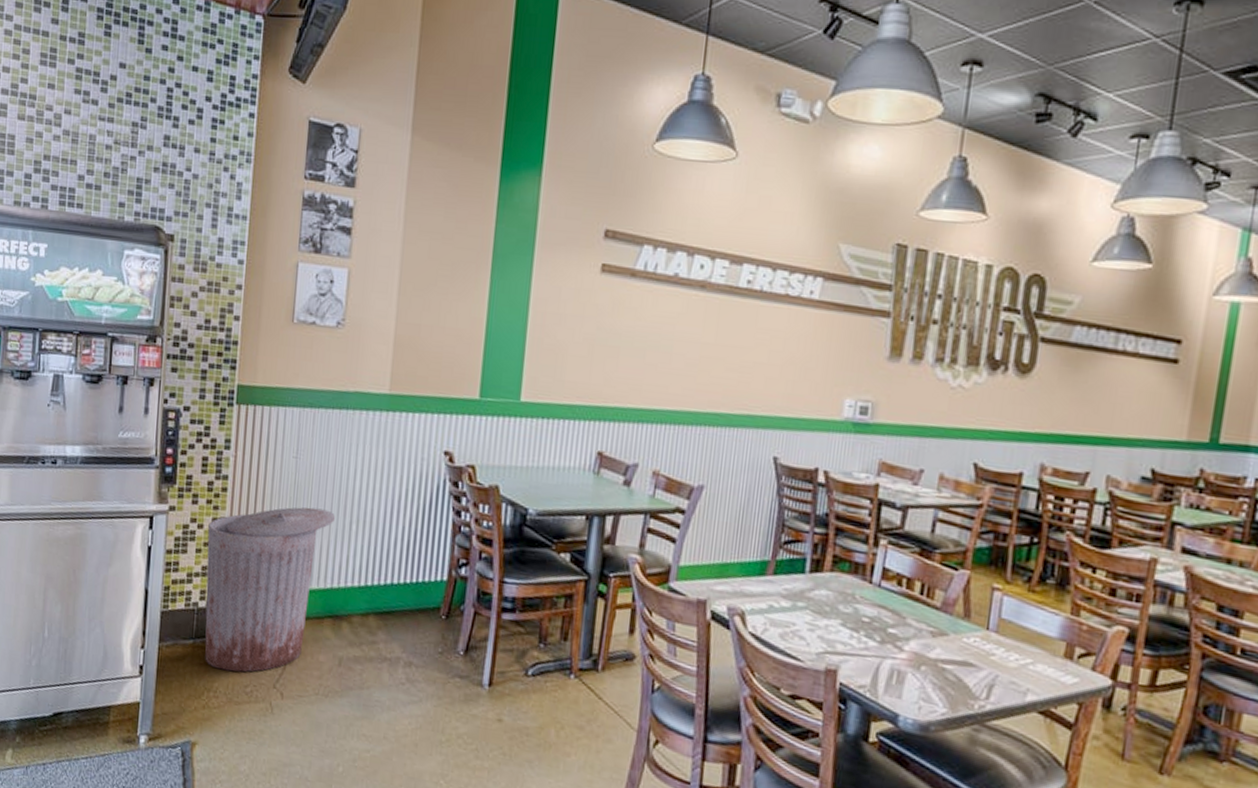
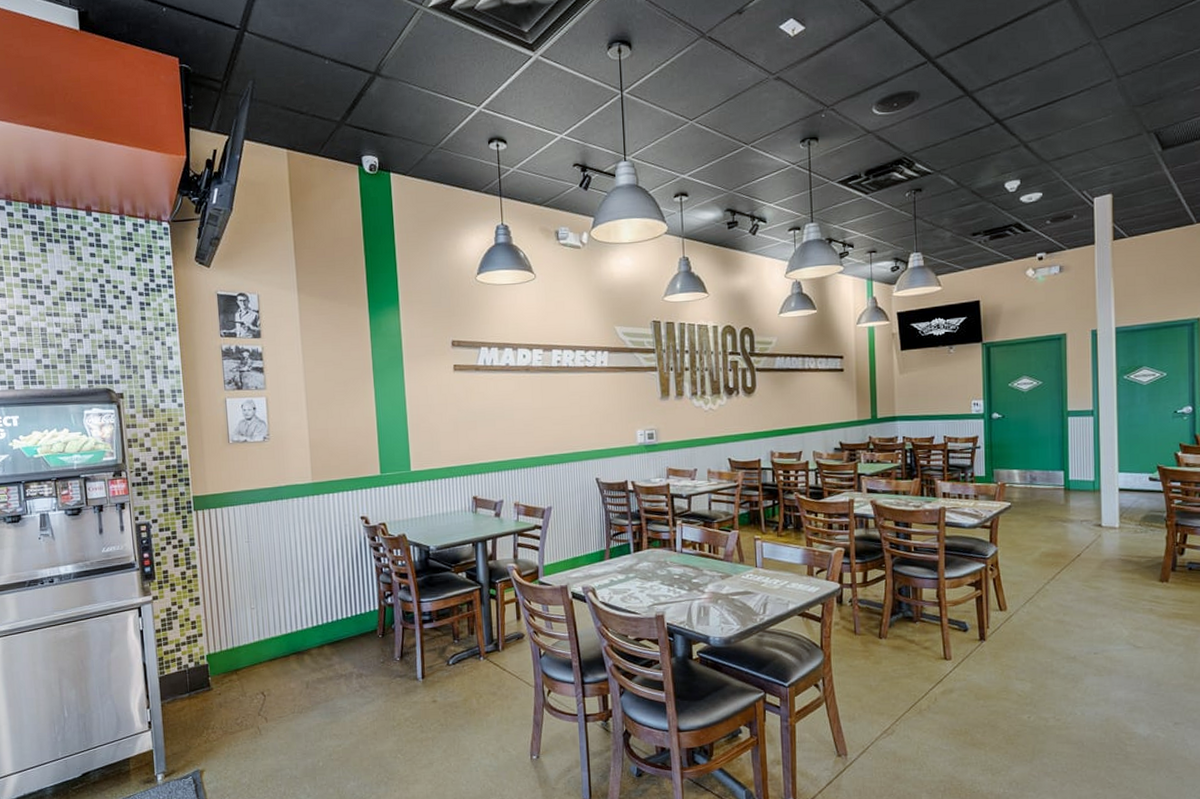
trash can: present [205,507,335,673] -> none [187,576,285,711]

